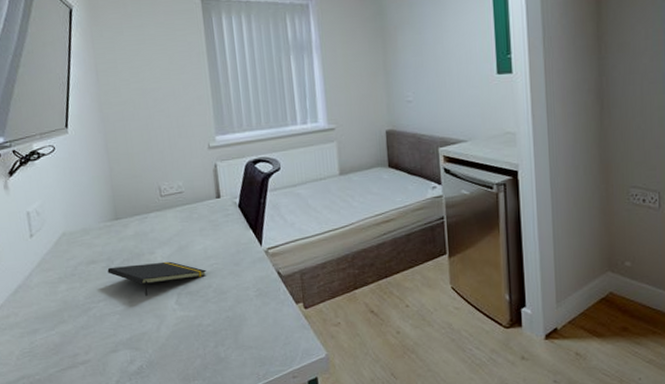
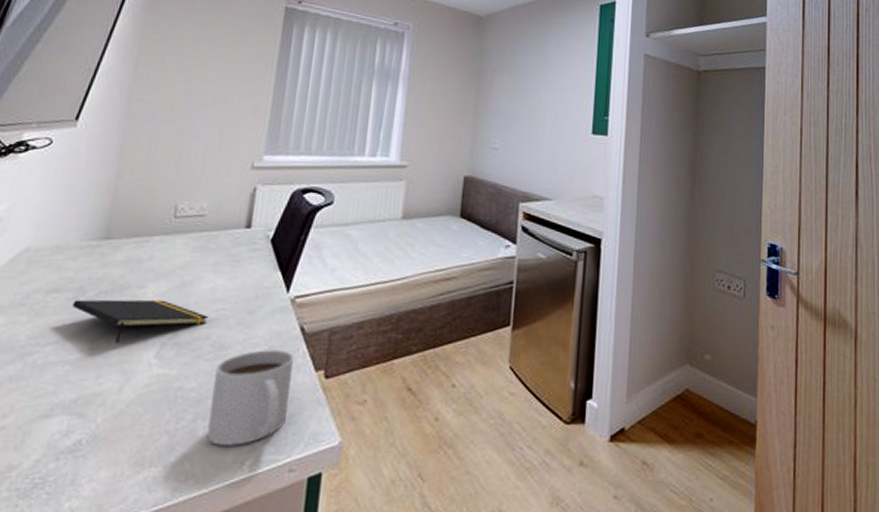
mug: none [221,290,283,363] -> present [206,349,294,446]

